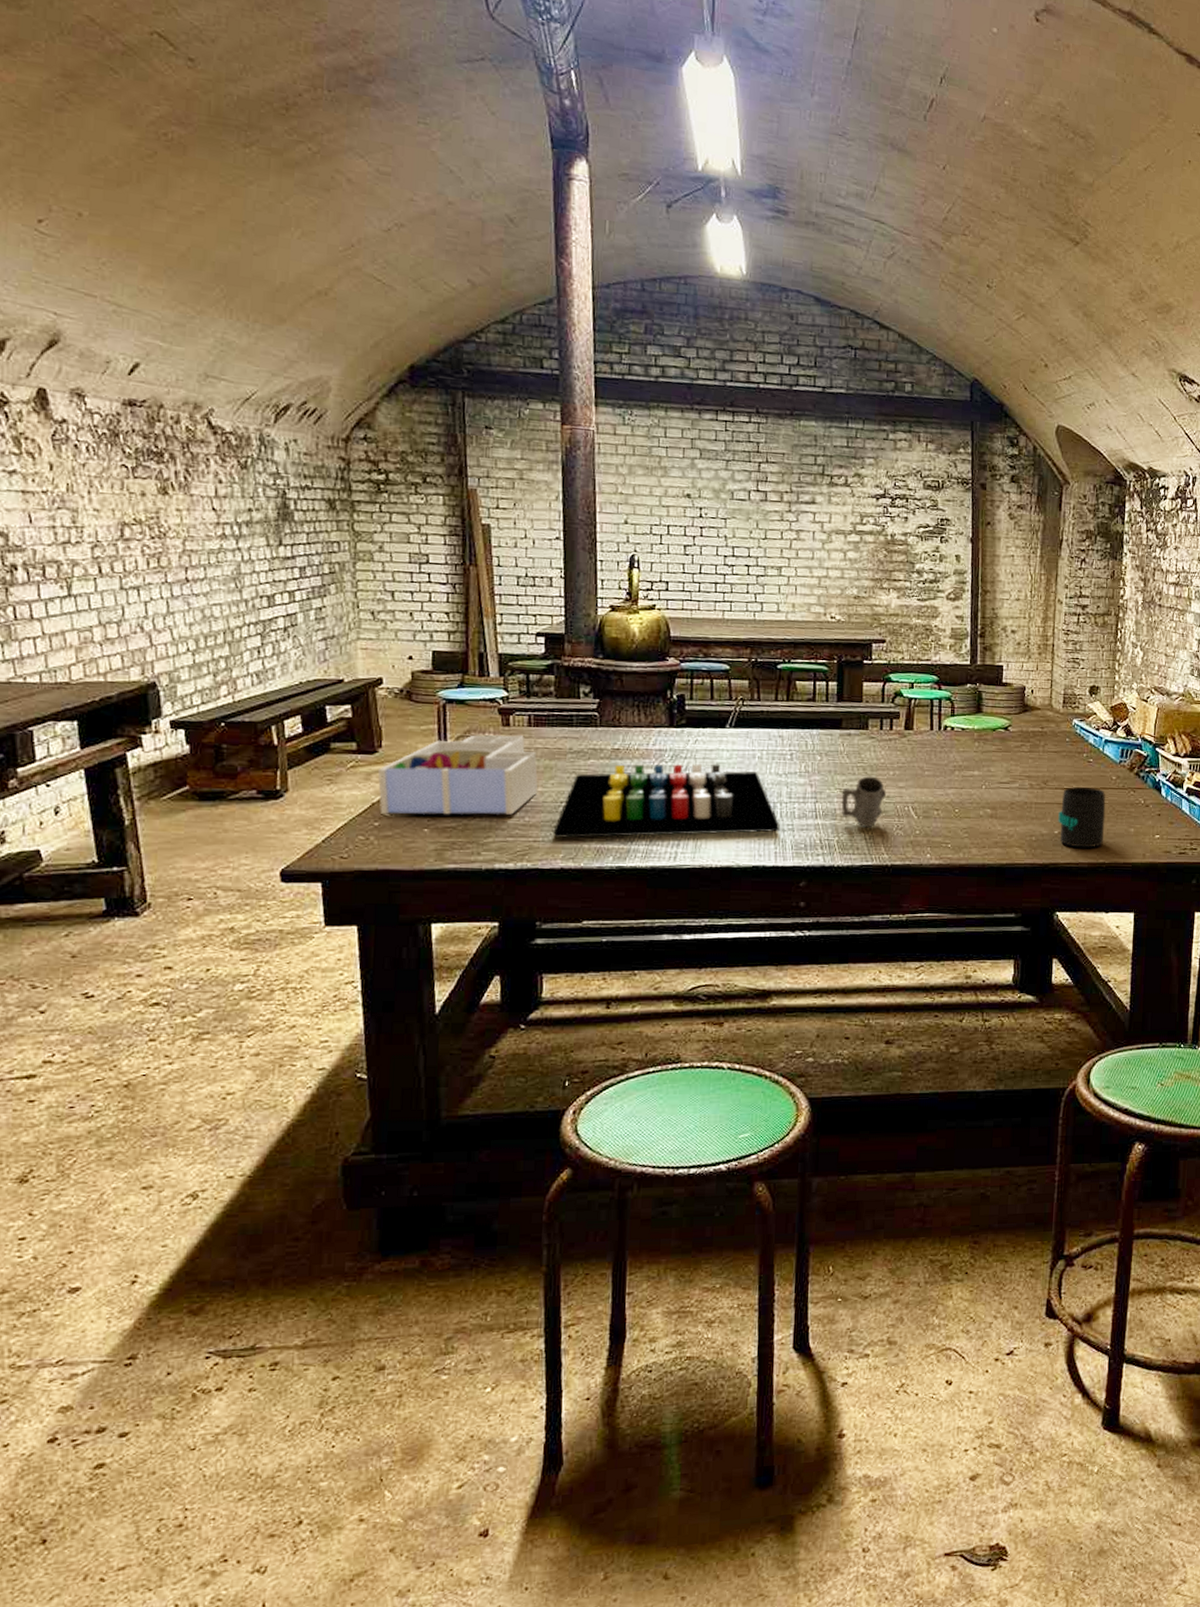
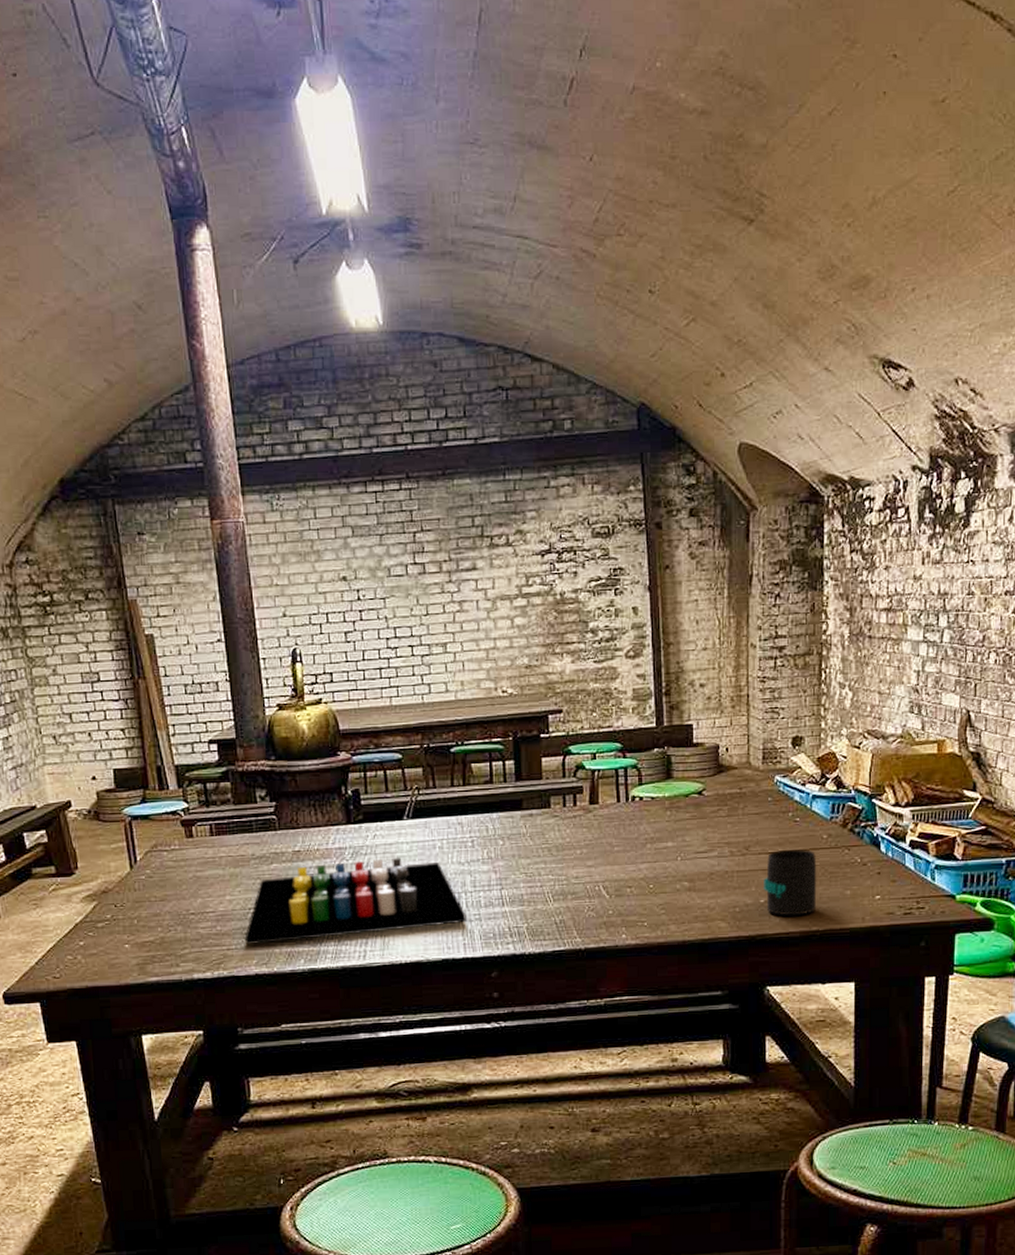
desk organizer: present [377,735,539,816] -> none [76,846,227,933]
mug: present [841,776,887,827] -> none [527,857,575,911]

